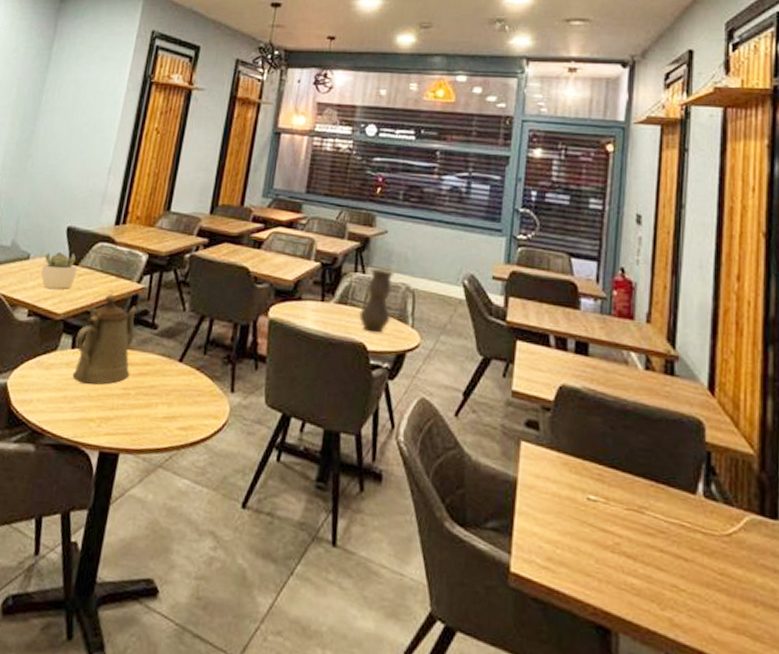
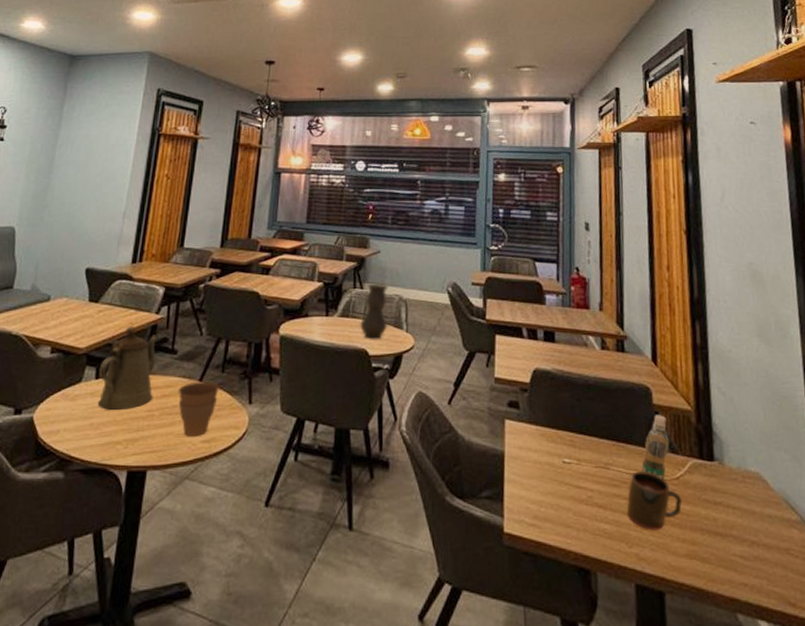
succulent plant: present [40,252,77,290] -> none [61,291,97,327]
cup: none [155,362,201,422] -> present [178,382,220,436]
mug: none [661,520,733,594] -> present [626,471,683,531]
bottle: none [684,455,722,534] -> present [641,415,669,480]

